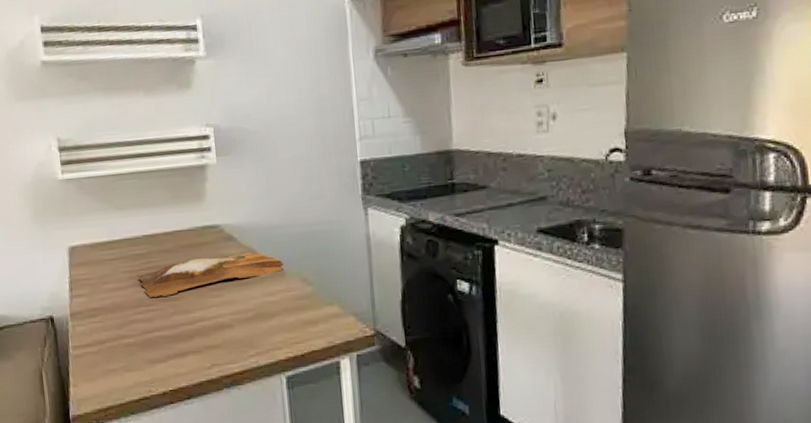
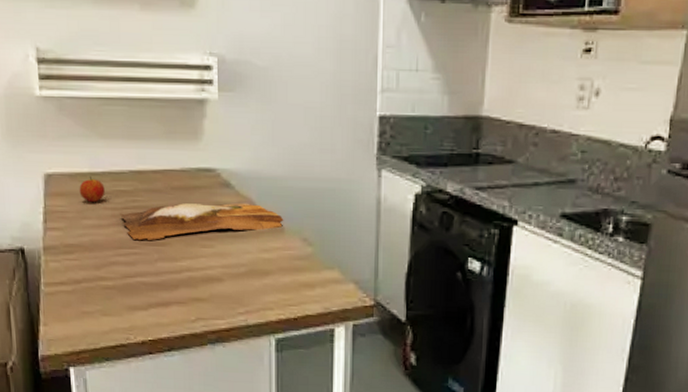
fruit: none [99,245,123,269] -> present [79,177,105,203]

